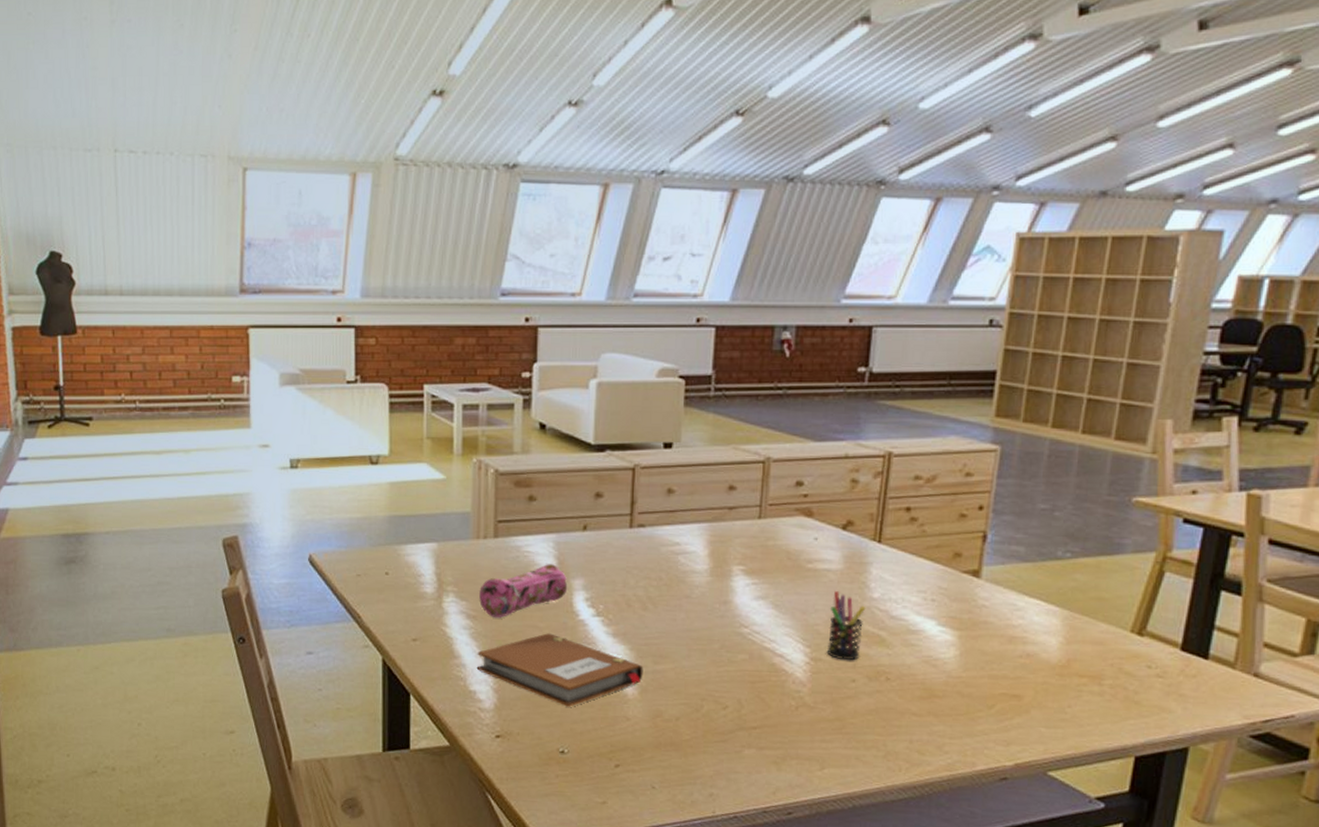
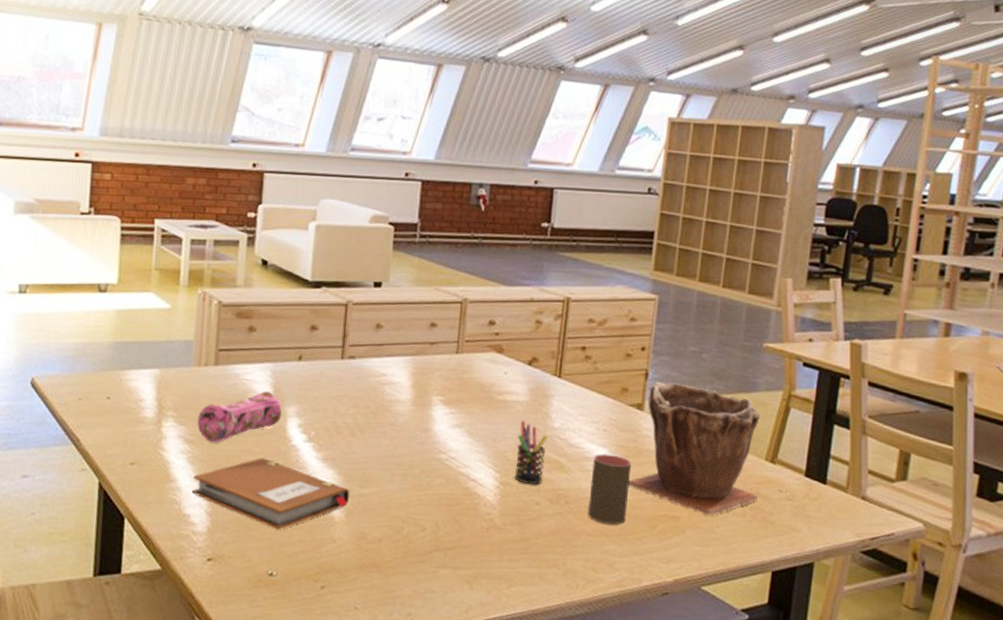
cup: none [912,626,964,703] -> present [587,454,631,524]
plant pot: none [961,545,1127,694] -> present [628,382,761,516]

